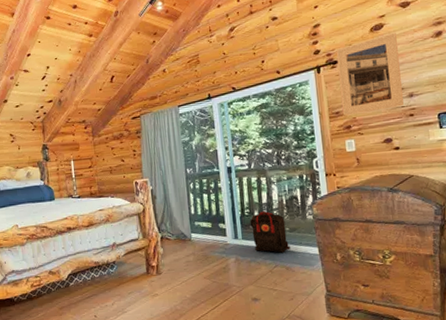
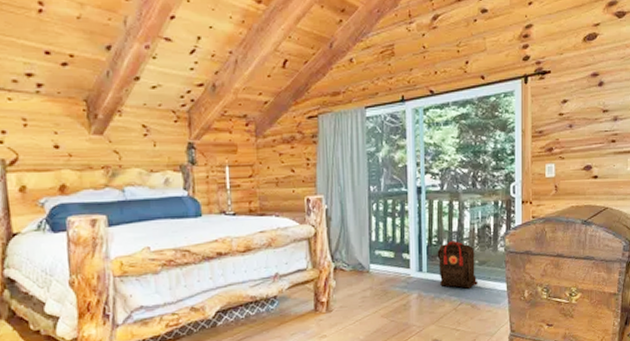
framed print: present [336,32,404,116] -> none [546,45,608,136]

